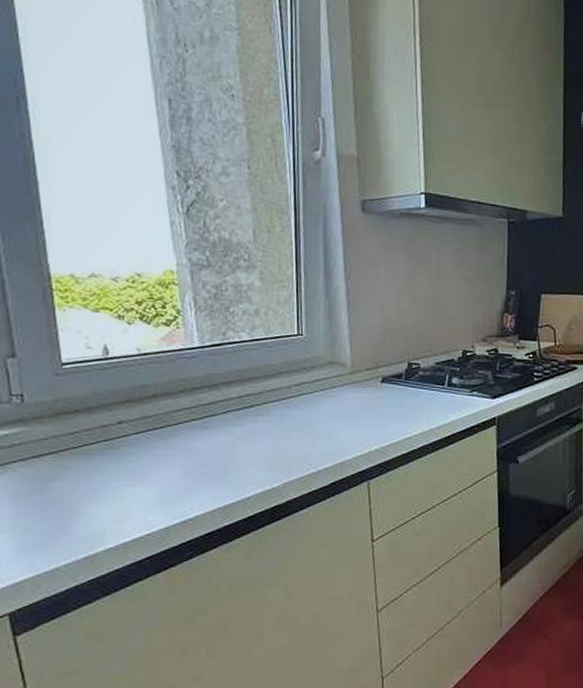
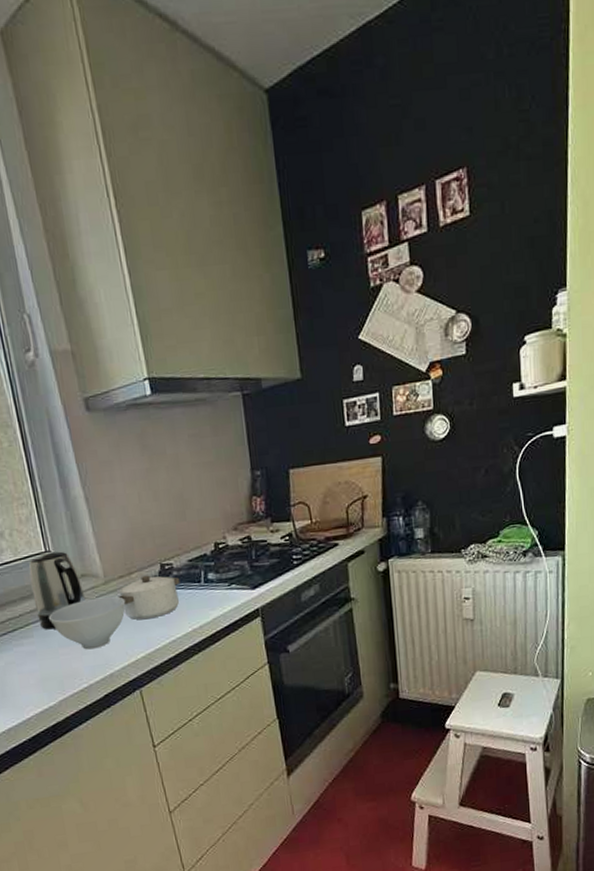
kettle: none [277,336,330,411] -> present [29,551,86,630]
bowl: none [288,386,369,435] -> present [48,596,126,650]
cooking pot: none [362,371,425,414] -> present [118,575,181,620]

